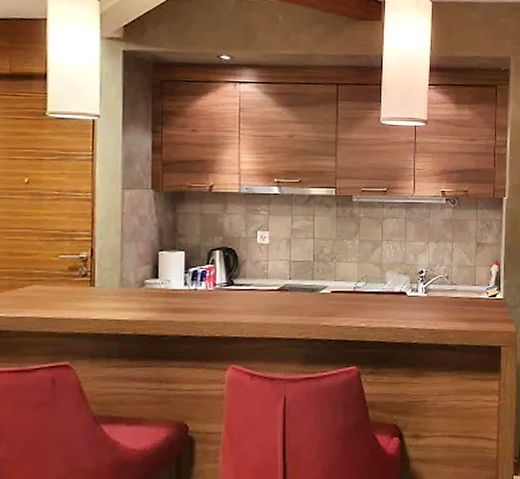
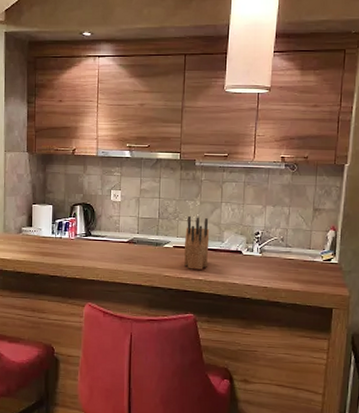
knife block: none [343,256,371,316] -> present [184,215,210,270]

